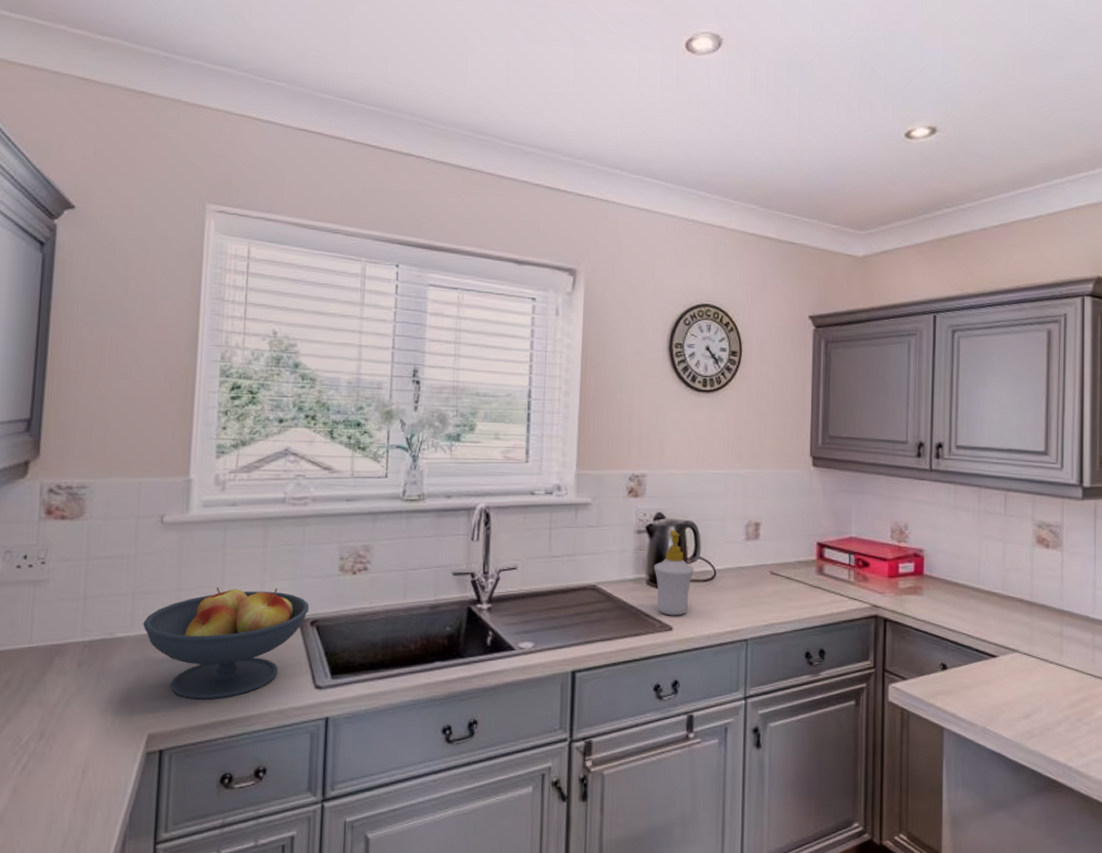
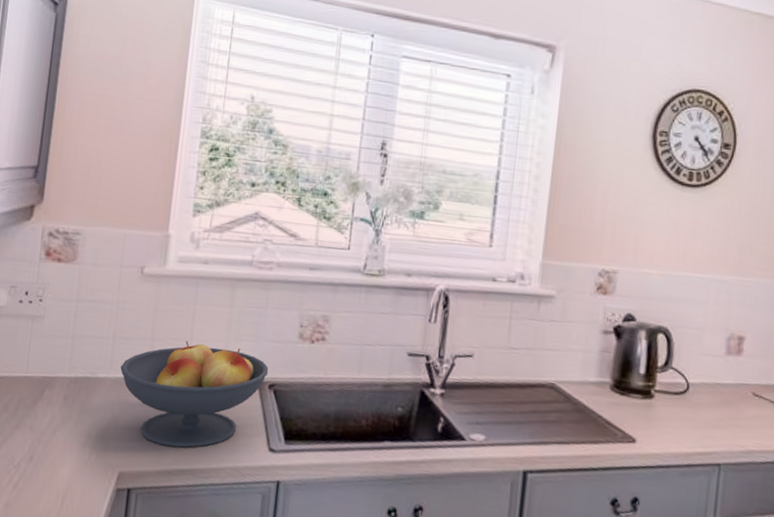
soap bottle: present [653,530,695,616] -> none [619,334,665,428]

